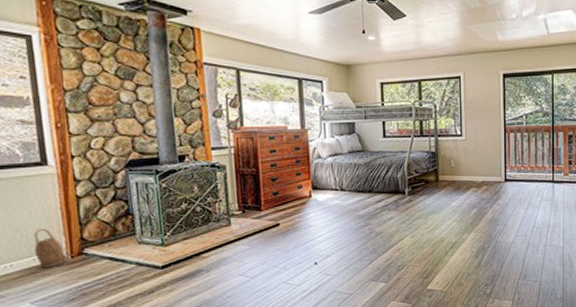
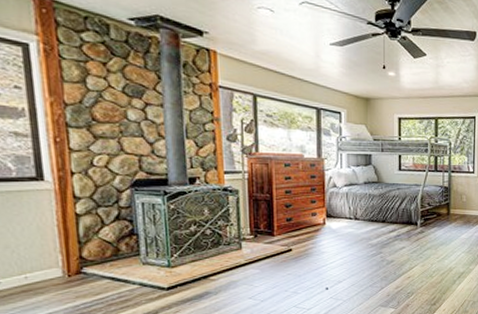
basket: present [33,228,68,268] -> none [26,245,64,286]

